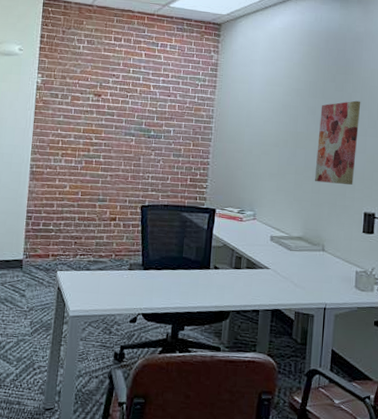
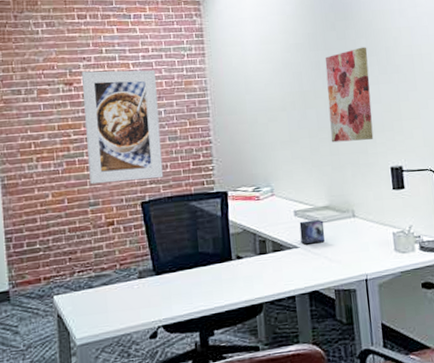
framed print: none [102,87,171,188] -> present [82,70,164,185]
small box: none [272,246,295,268] -> present [299,219,325,245]

